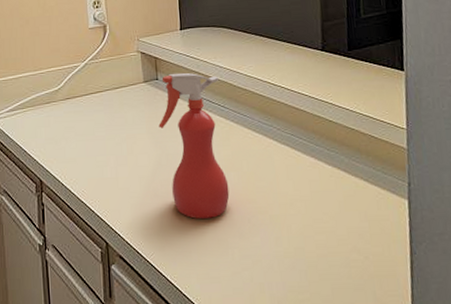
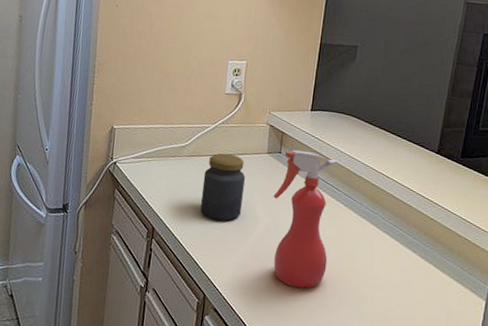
jar: none [82,89,128,162] -> present [200,153,245,221]

